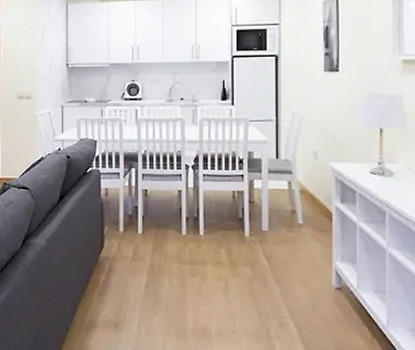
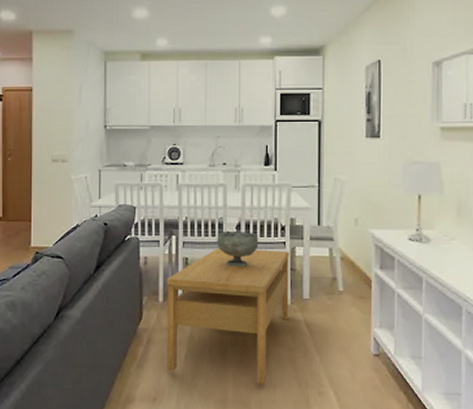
coffee table: none [126,179,248,315] -> present [166,247,289,385]
decorative bowl: none [175,164,217,199] -> present [217,231,259,267]

